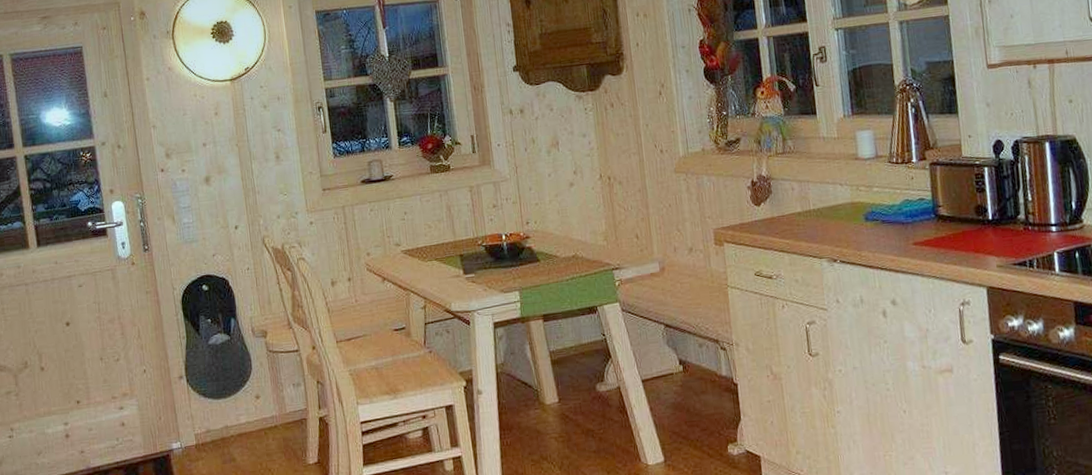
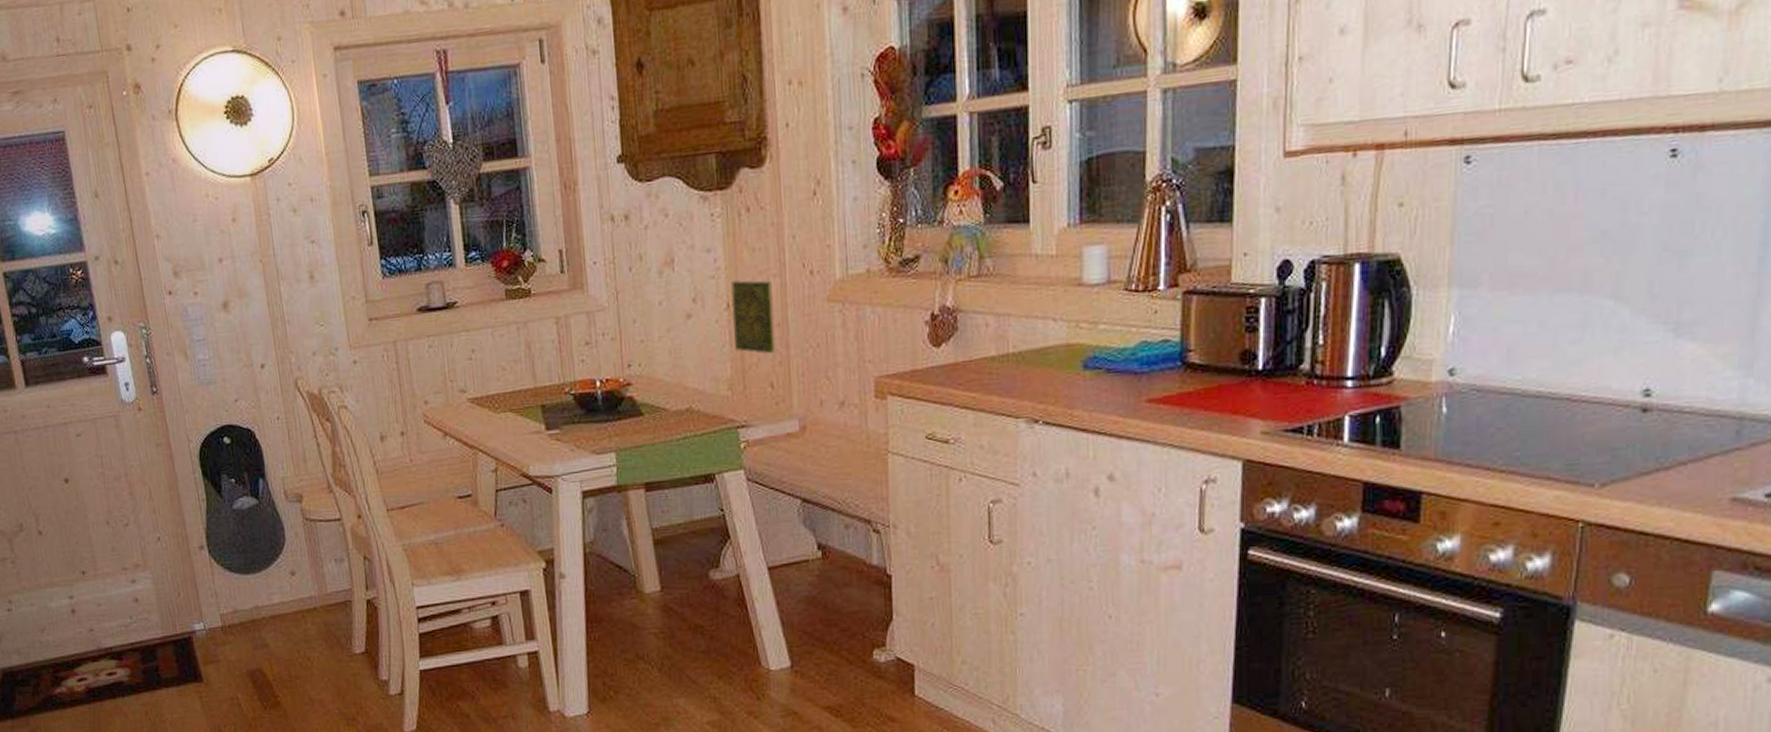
decorative tile: none [602,157,638,213] -> present [731,280,776,355]

